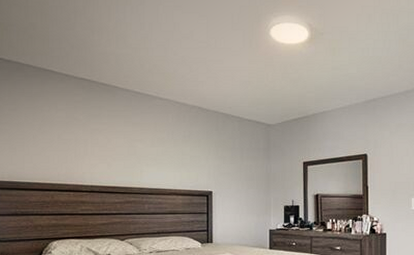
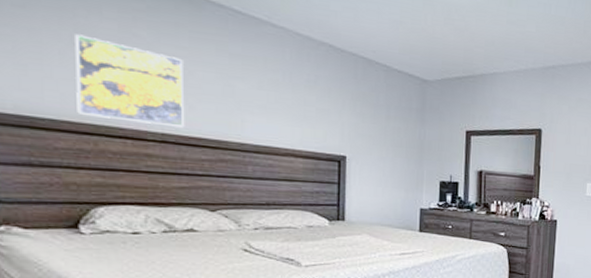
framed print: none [42,123,105,180] -> present [75,34,185,128]

